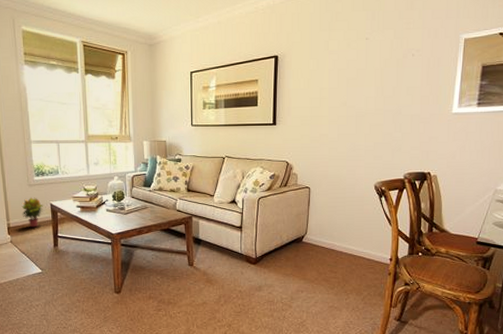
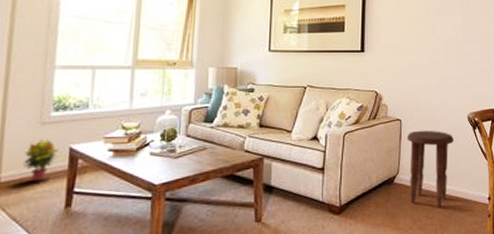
side table: none [314,197,359,264] -> present [406,130,454,207]

